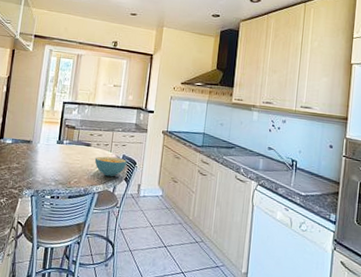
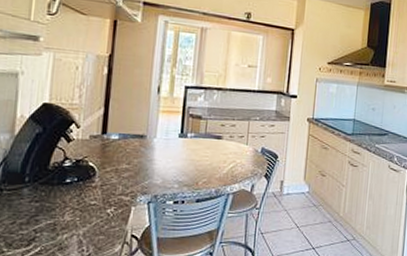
cereal bowl: present [94,156,128,177] -> none [227,150,267,174]

